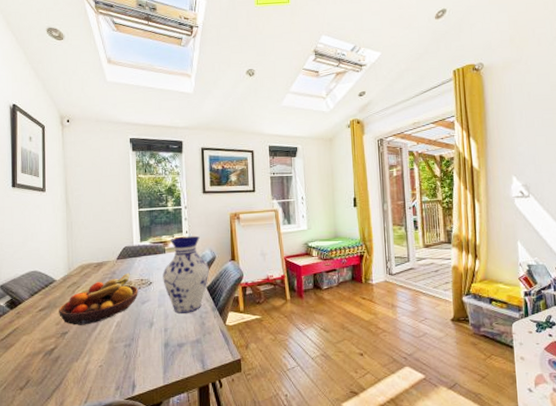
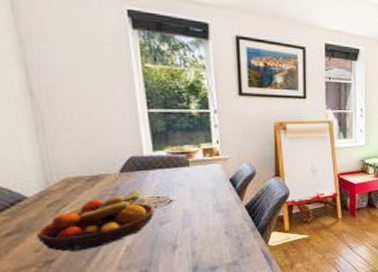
vase: present [163,235,209,314] -> none [187,146,248,235]

